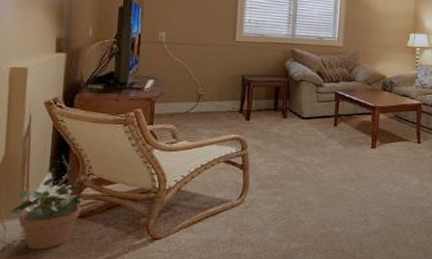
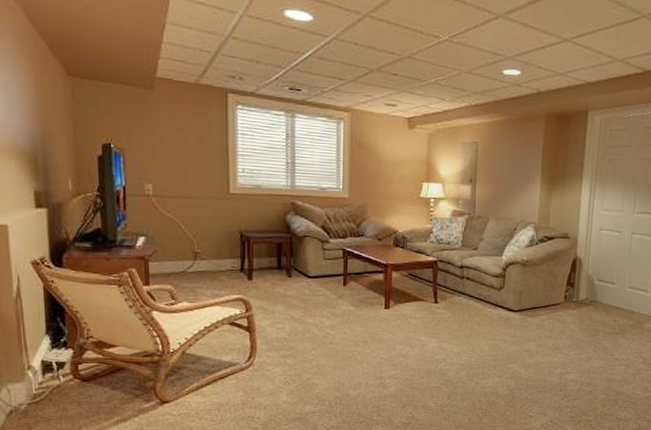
potted plant: present [9,175,85,250] -> none [11,338,87,413]

